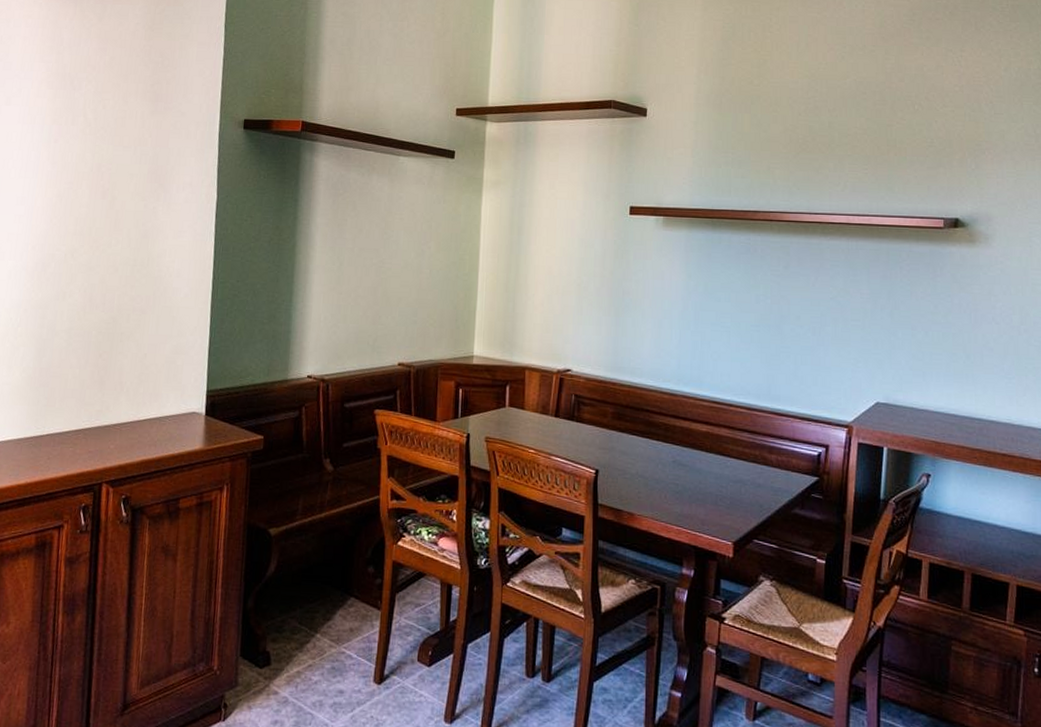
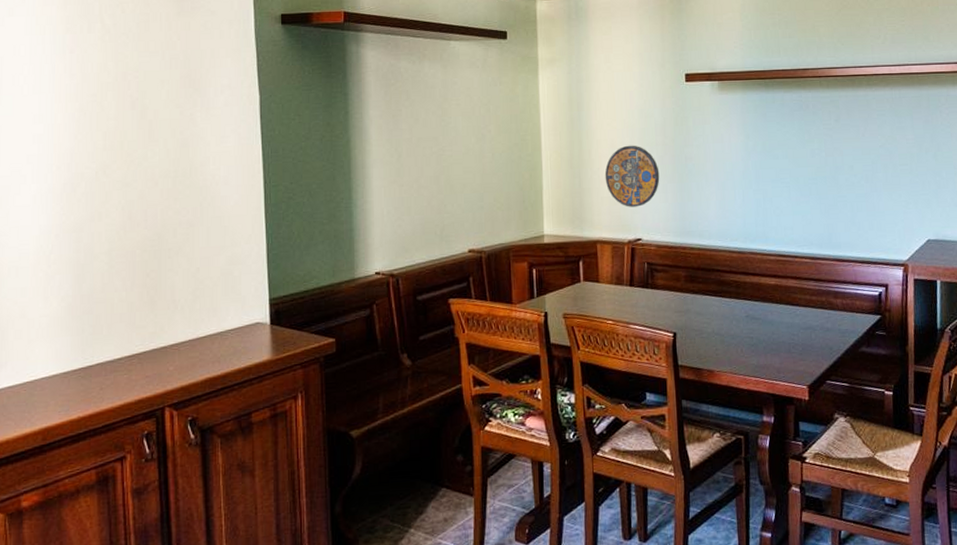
manhole cover: none [539,273,595,337] -> present [604,145,660,207]

